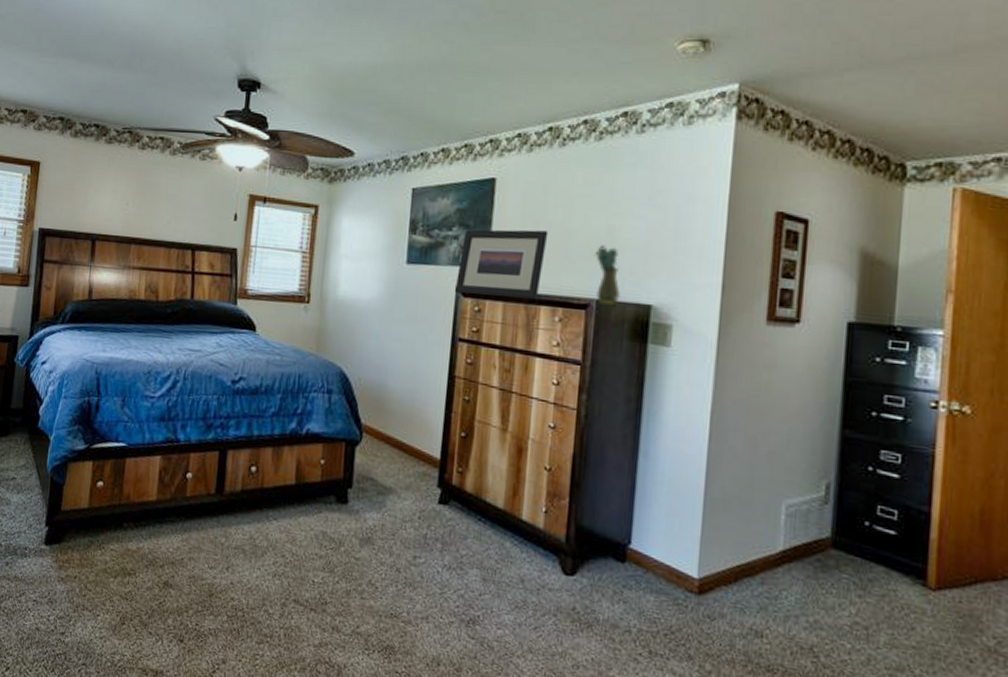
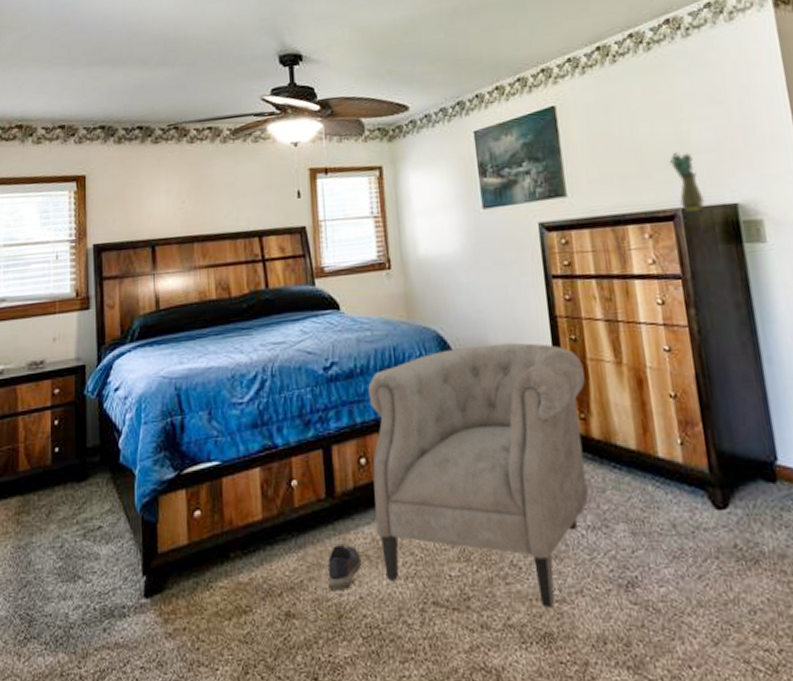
shoe: none [205,535,238,574] -> present [327,543,362,590]
chair: none [255,386,471,626] -> present [368,342,589,608]
picture frame: present [454,229,549,299] -> none [535,149,623,230]

